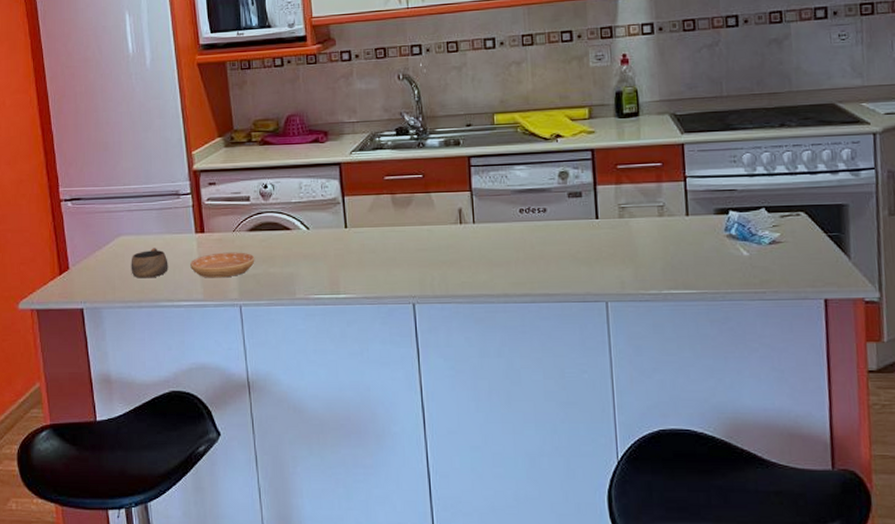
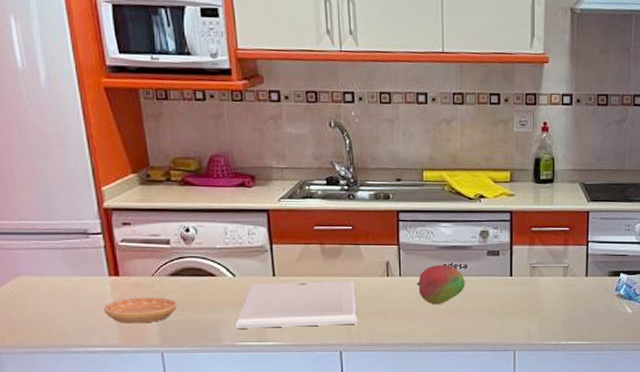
cup: present [131,248,168,279] -> none [33,290,79,323]
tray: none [309,230,431,281] -> present [235,281,358,328]
fruit: none [491,210,546,253] -> present [416,265,465,305]

